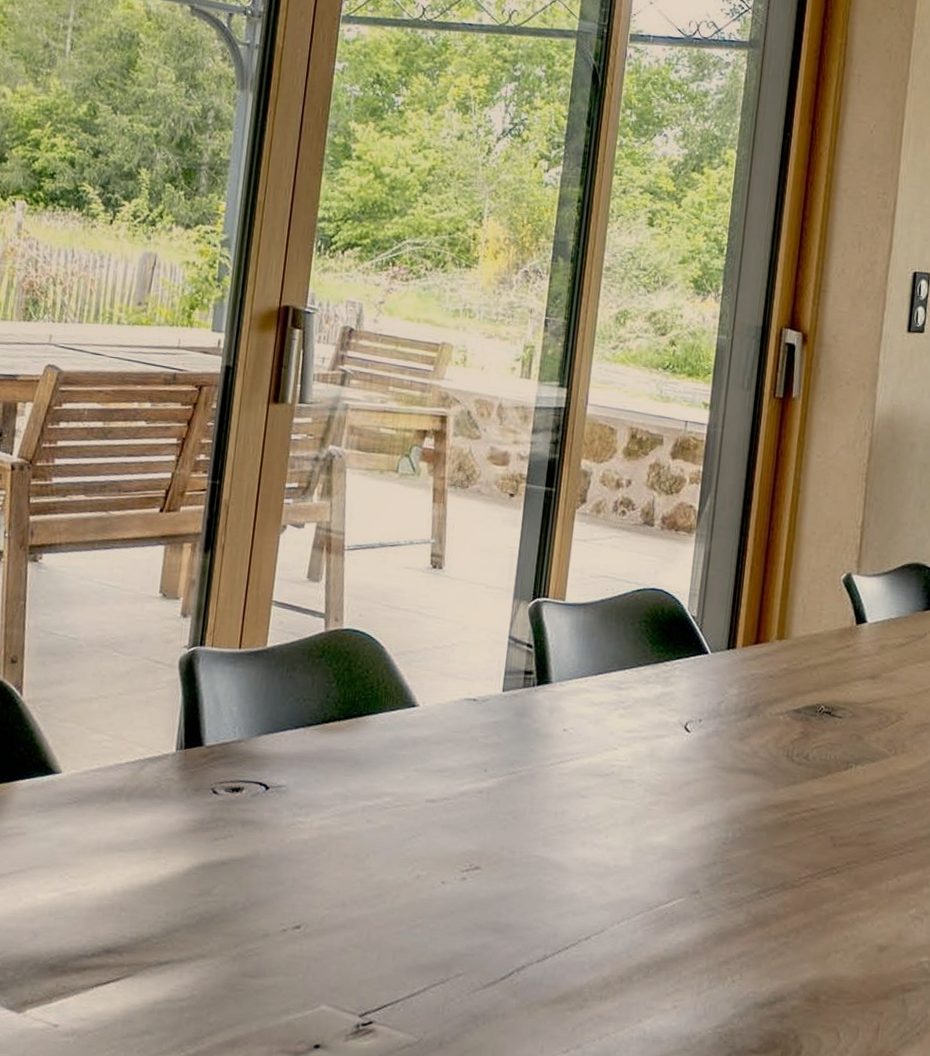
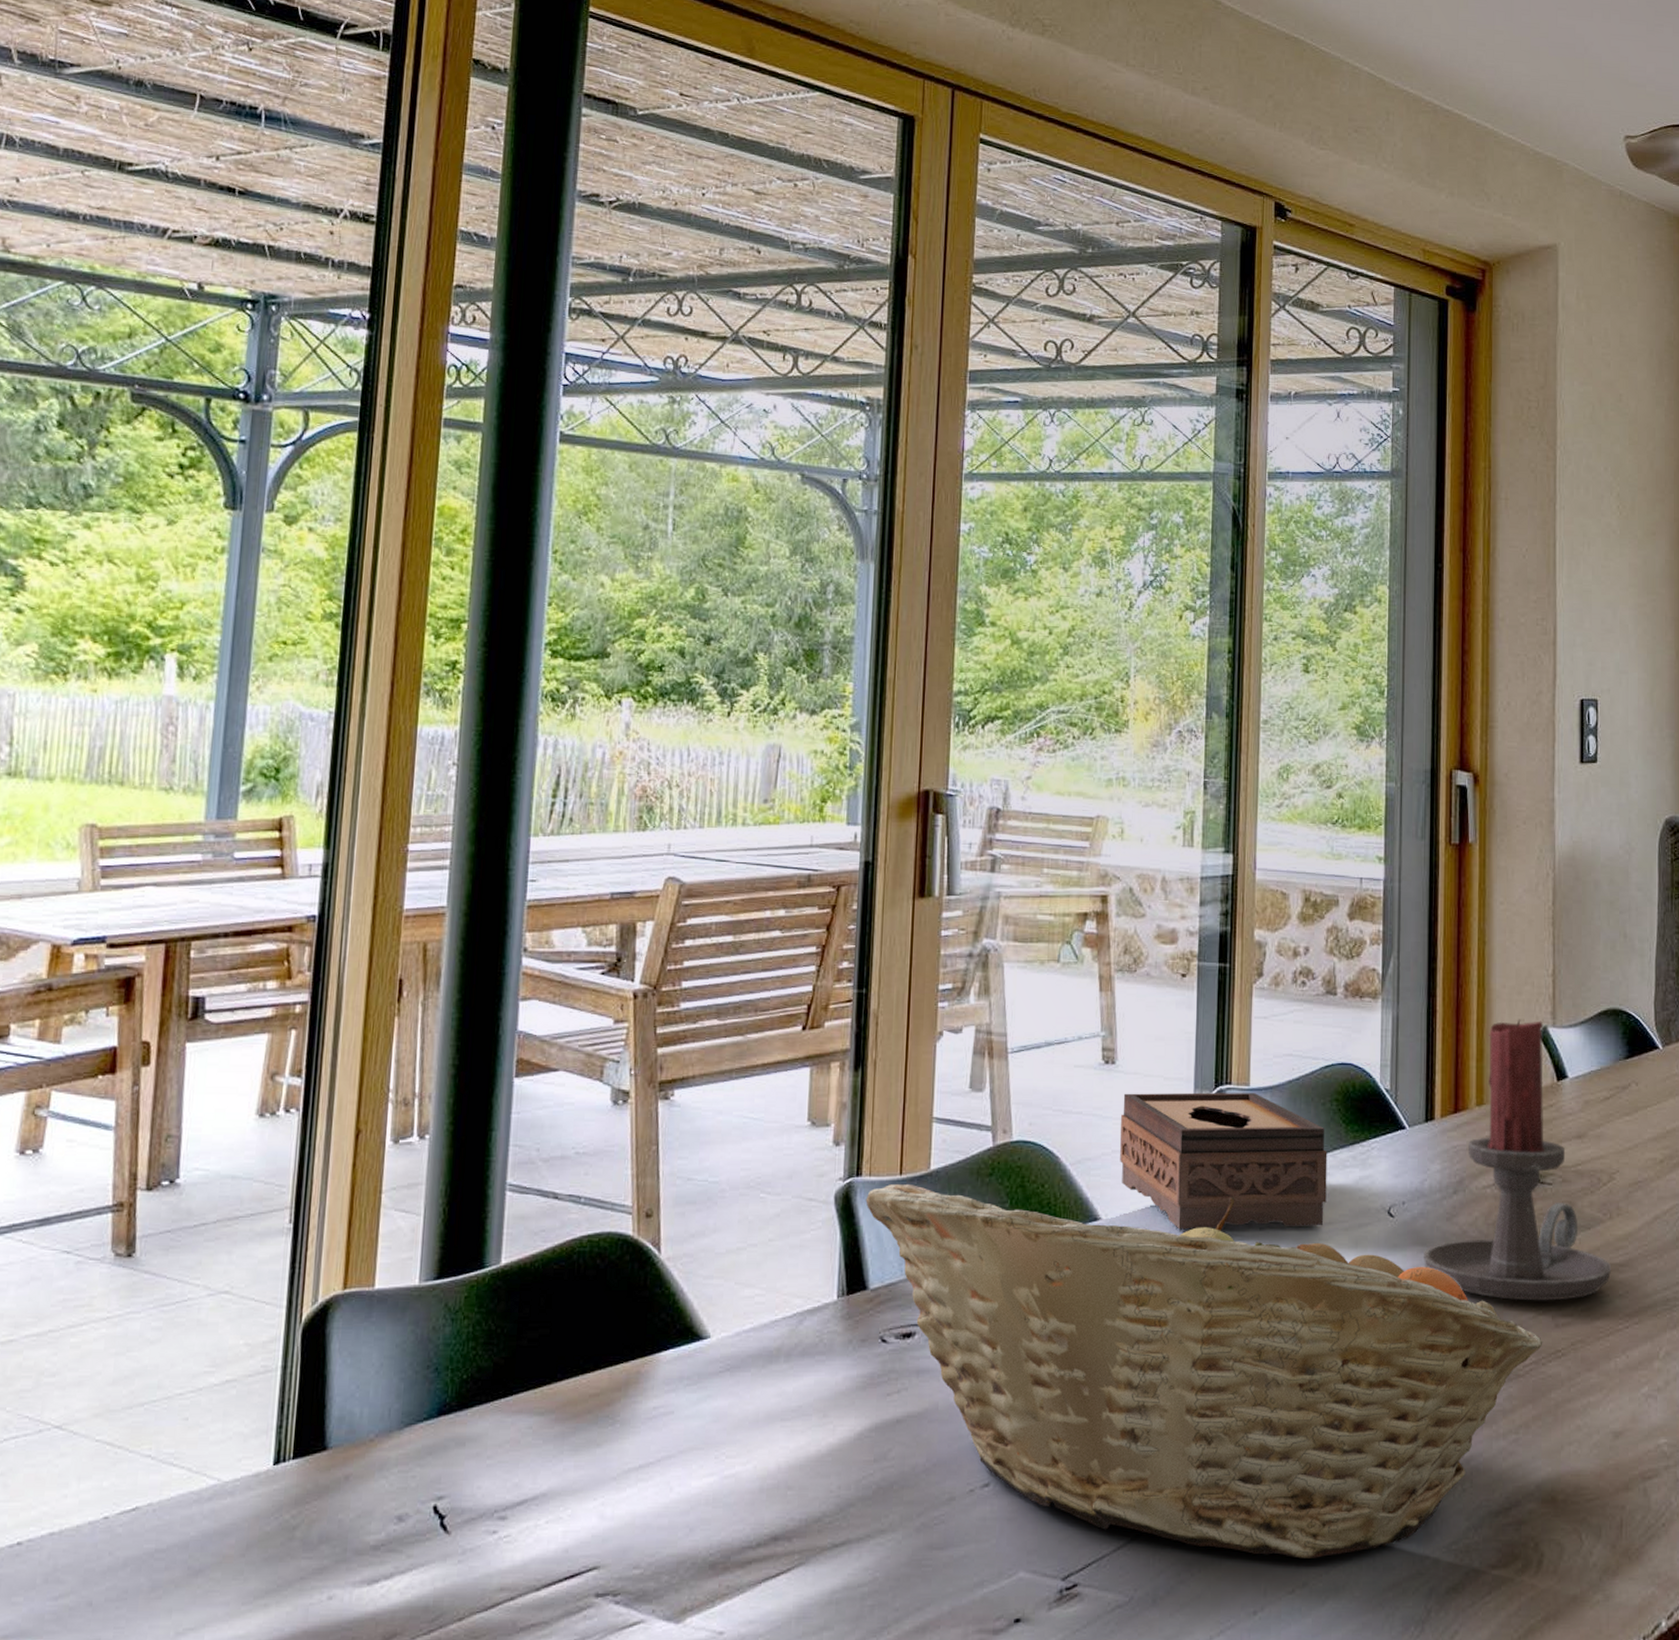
fruit basket: none [206,655,820,1025] -> present [865,1183,1543,1559]
tissue box: none [440,596,633,733] -> present [1120,1092,1328,1230]
candle holder: none [713,564,892,824] -> present [1423,1019,1612,1301]

